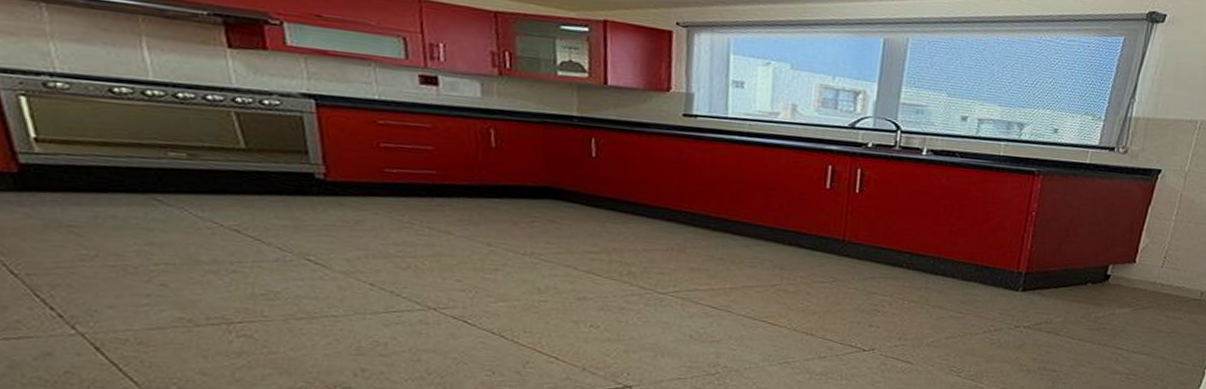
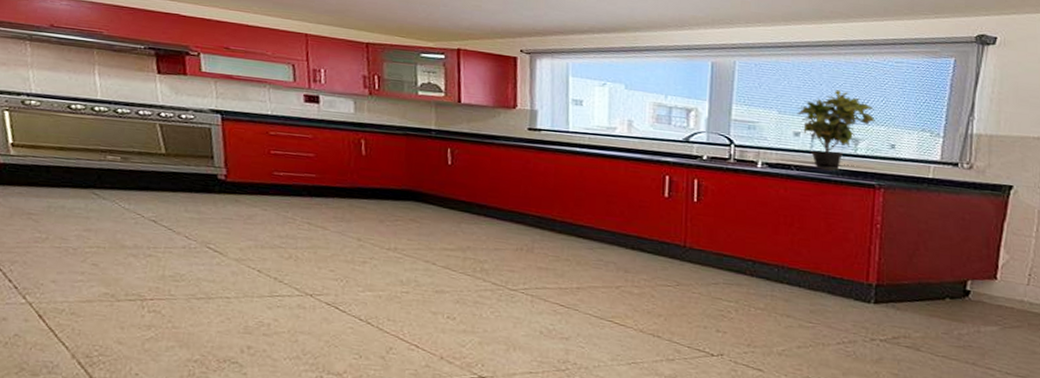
potted plant: none [966,70,1042,157] -> present [797,90,875,171]

